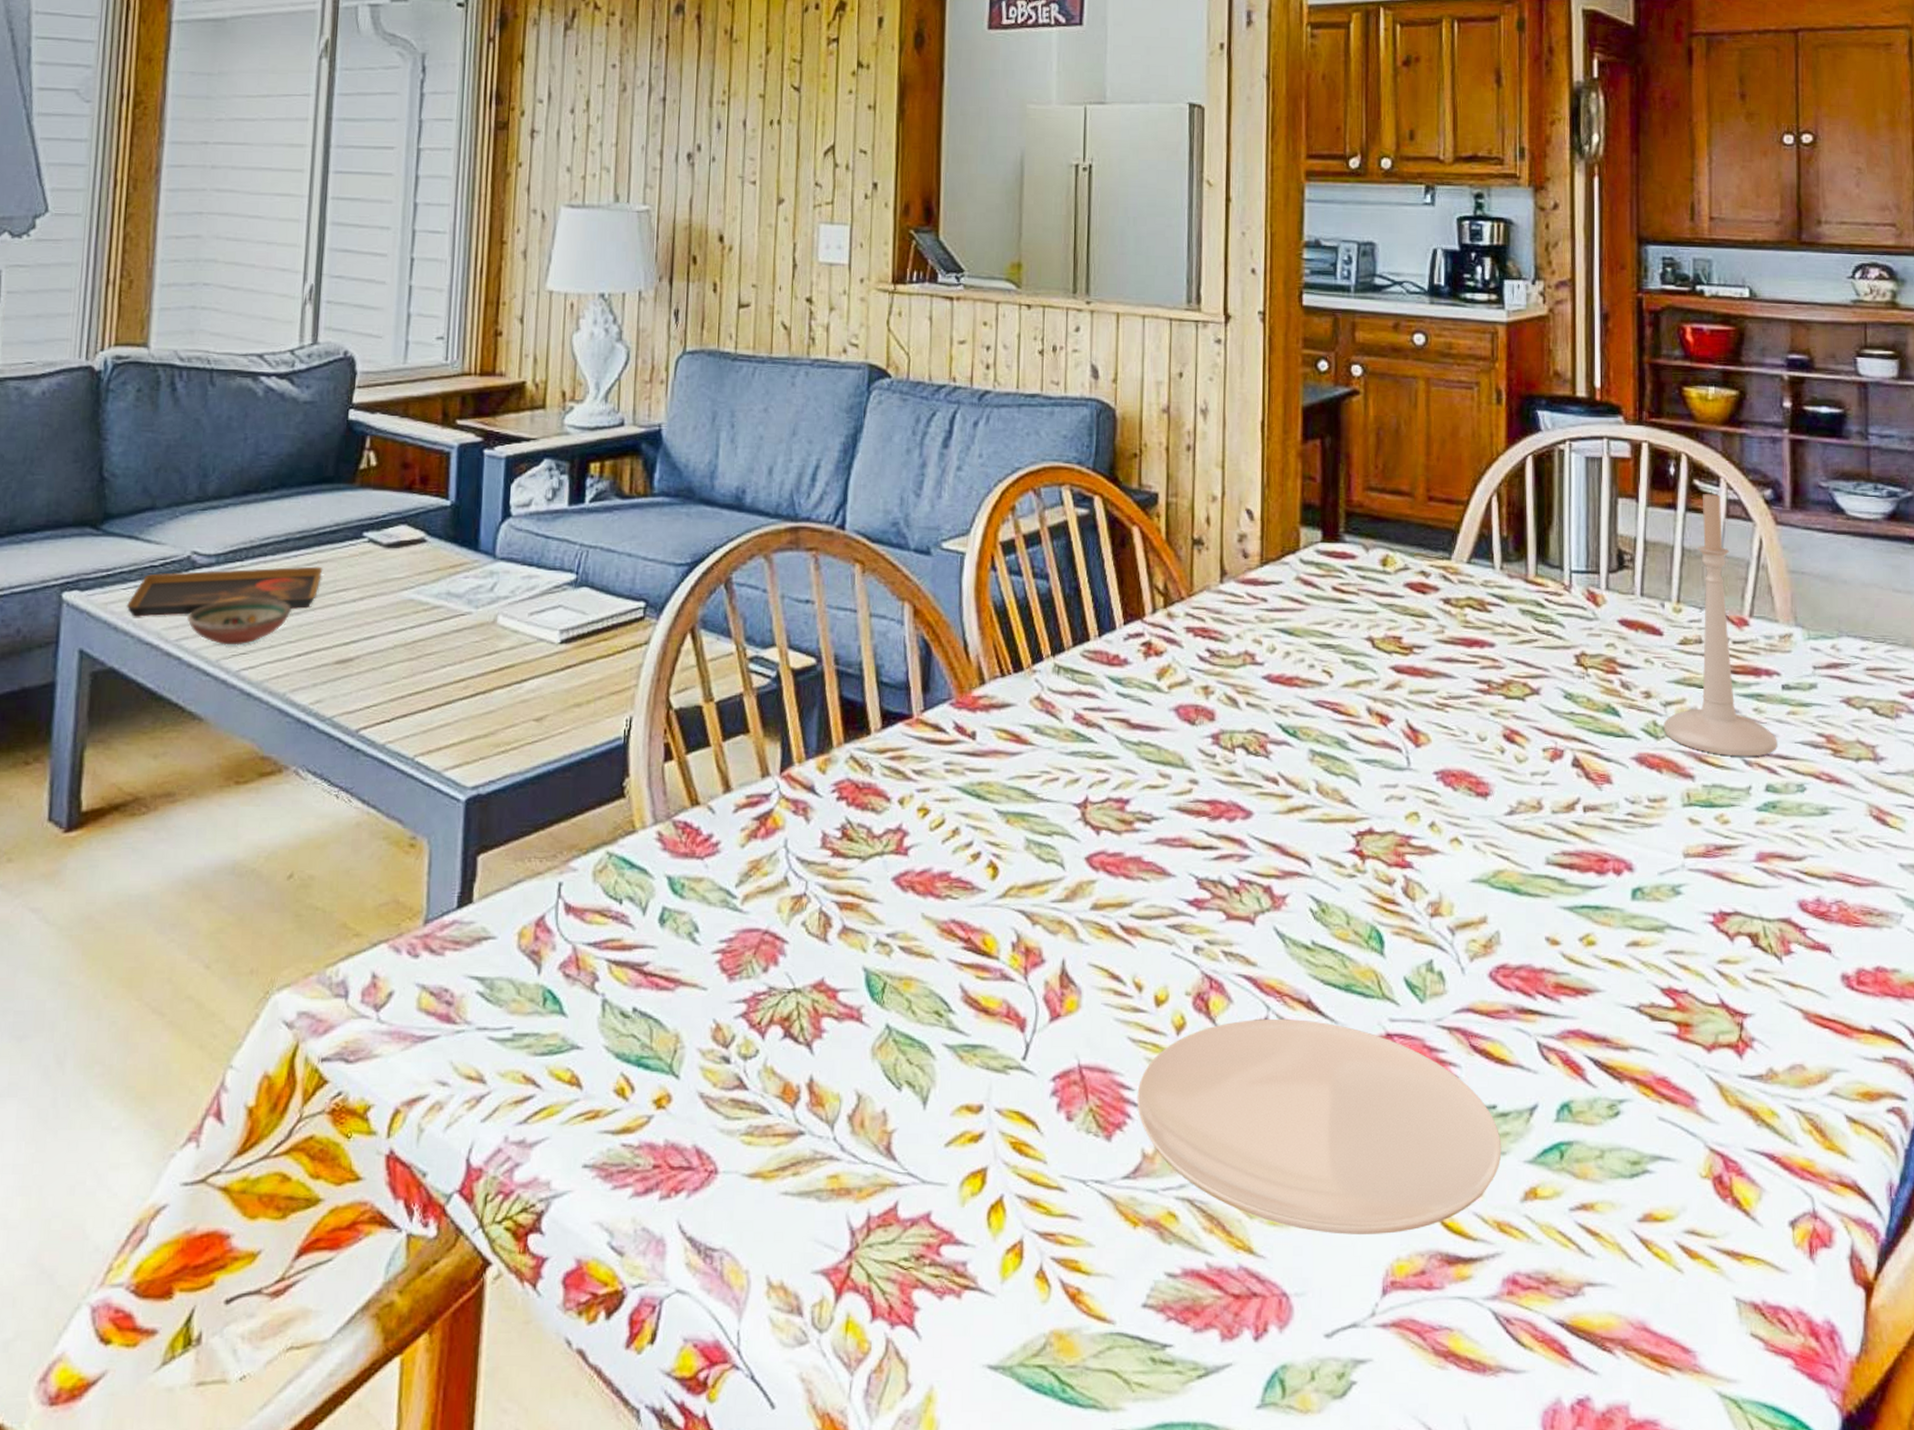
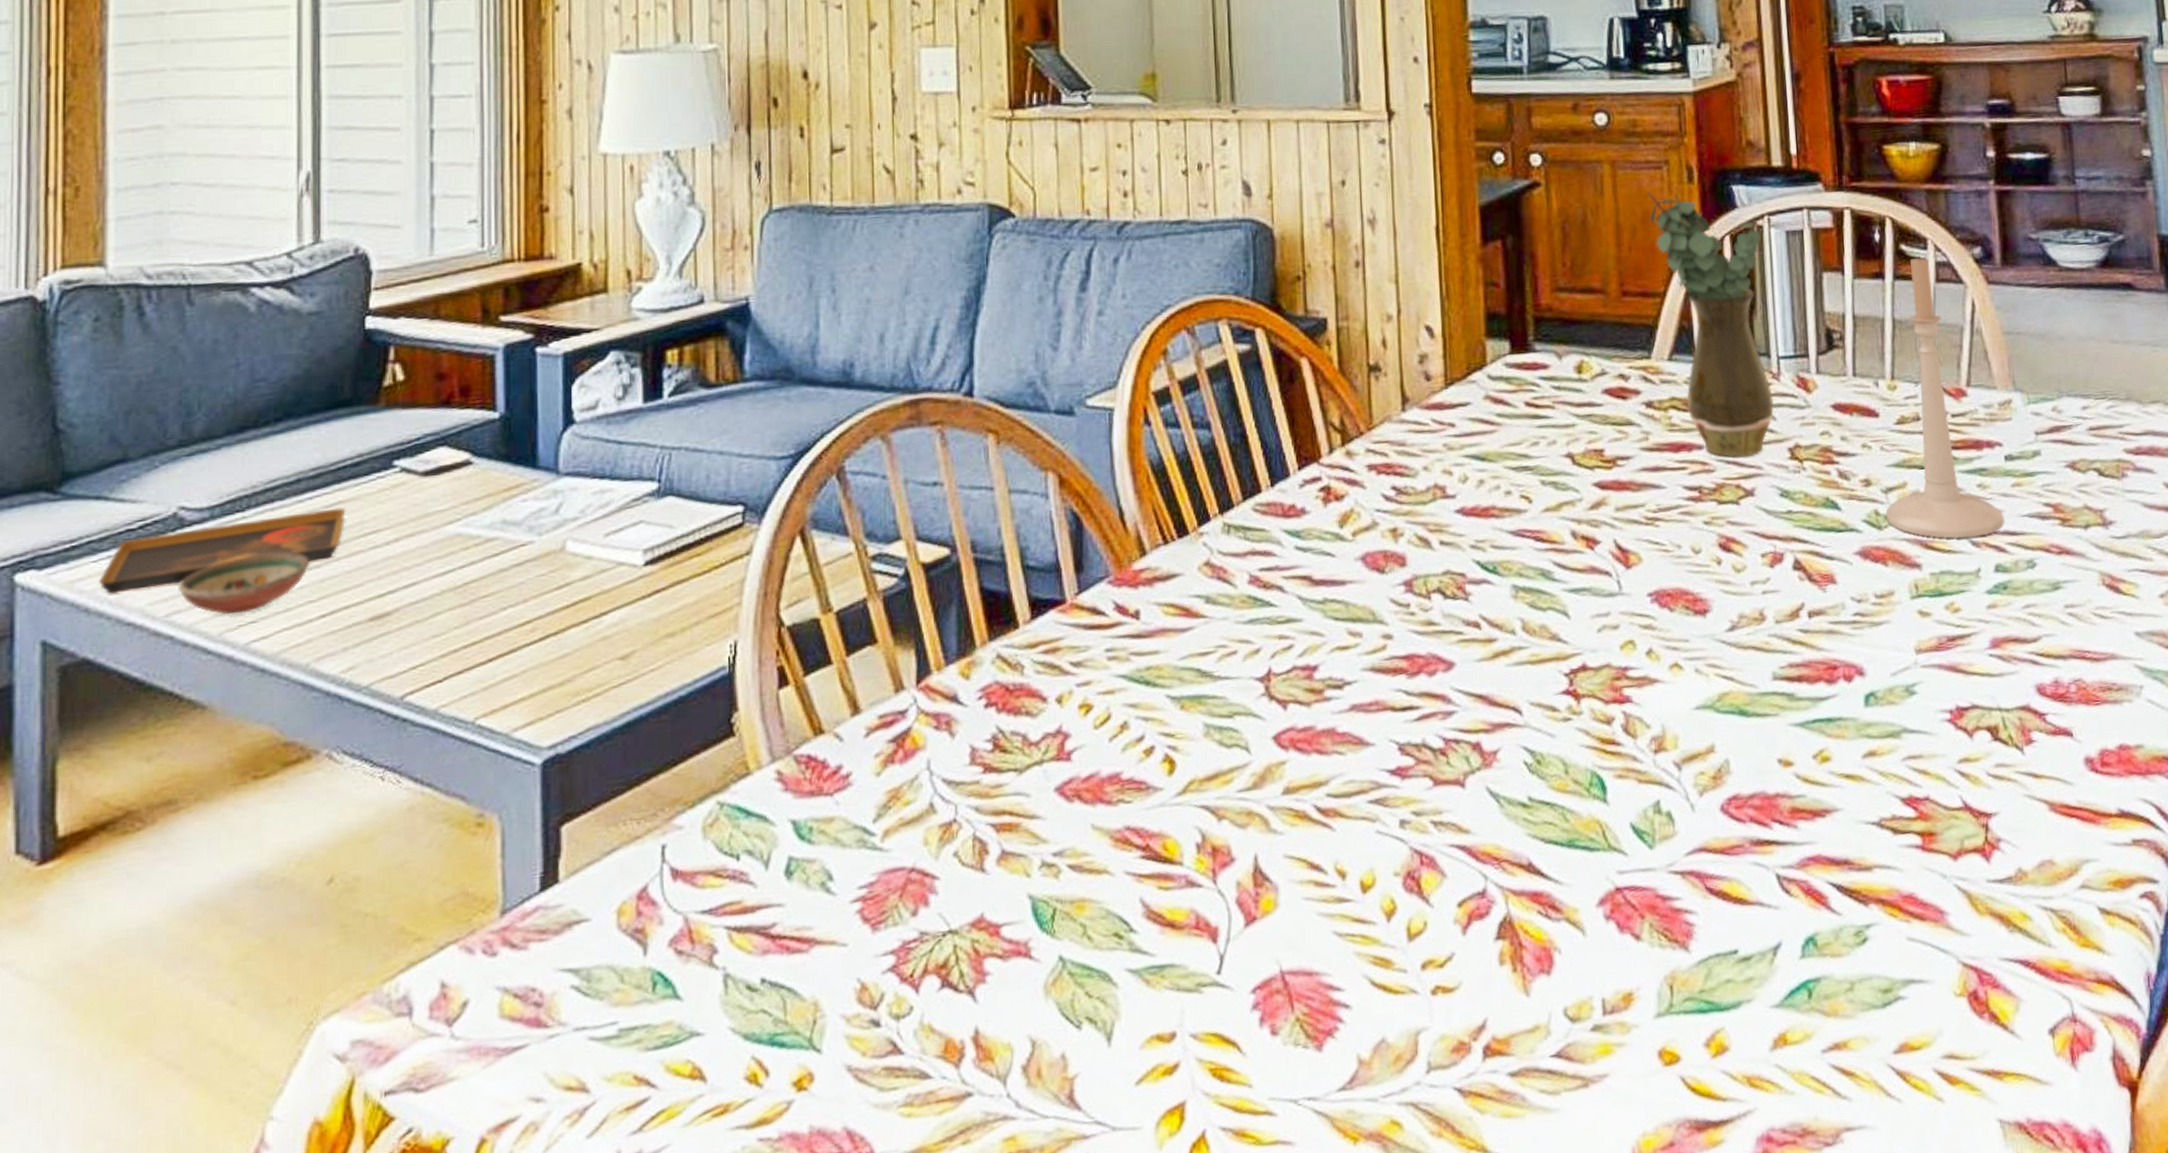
plate: present [1137,1018,1502,1235] -> none [1348,885,1747,1118]
vase: none [1458,409,1564,658] -> present [1648,191,1775,458]

